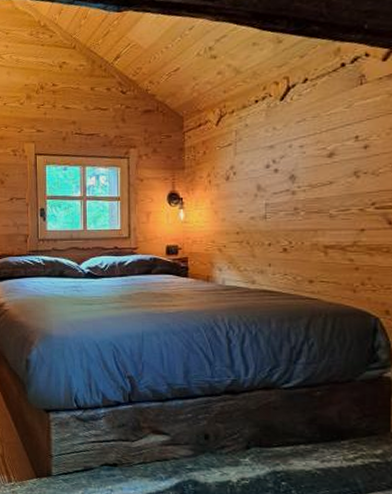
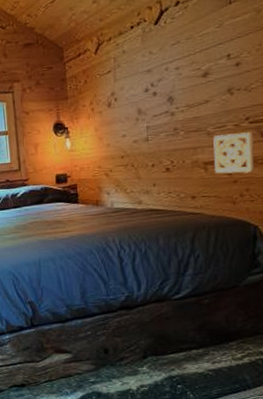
wall ornament: none [335,218,379,261] -> present [213,132,255,174]

